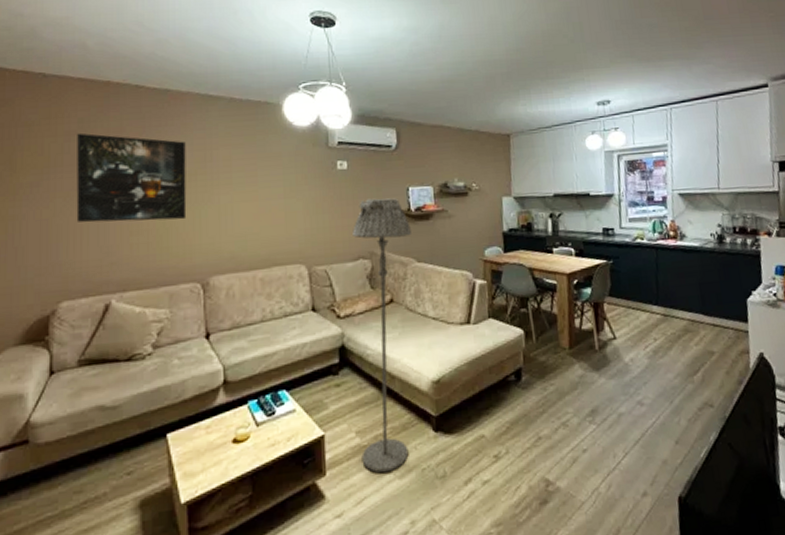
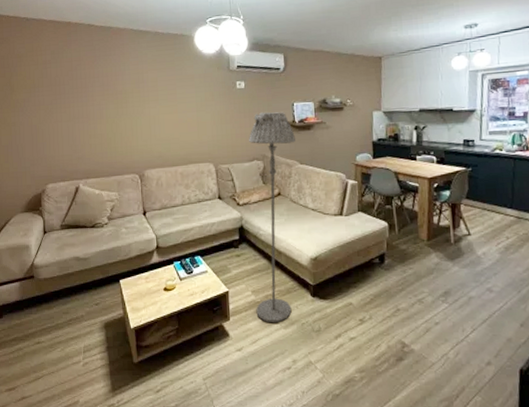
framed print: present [76,133,187,223] -> none [51,62,127,128]

